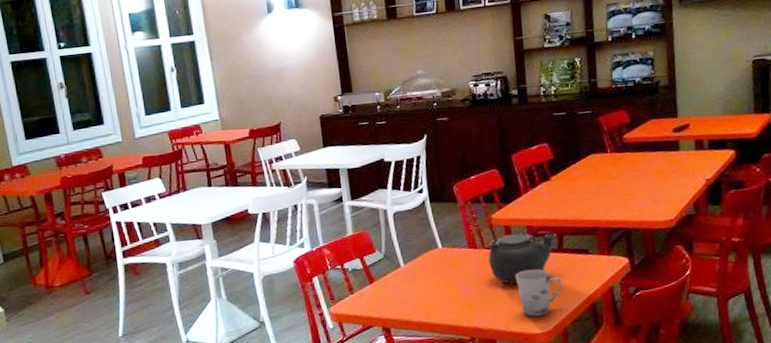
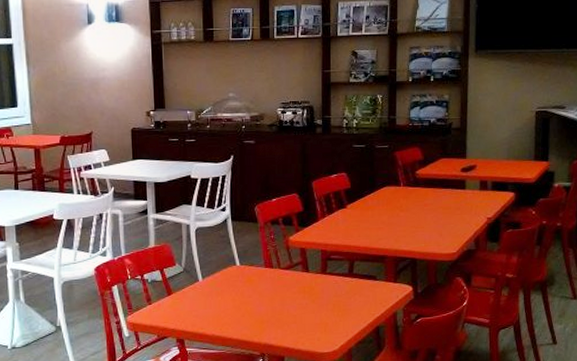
teapot: present [488,232,556,284] -> none [283,255,348,304]
cup: present [516,269,563,317] -> none [308,291,350,337]

